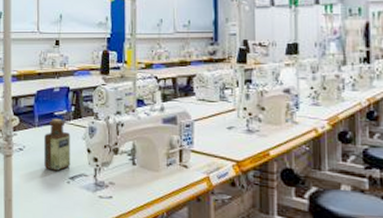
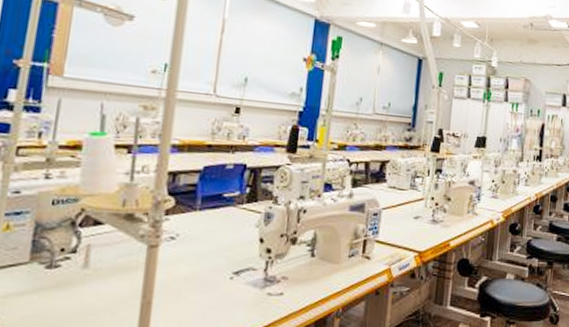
bottle: present [44,118,71,171] -> none [202,200,241,265]

